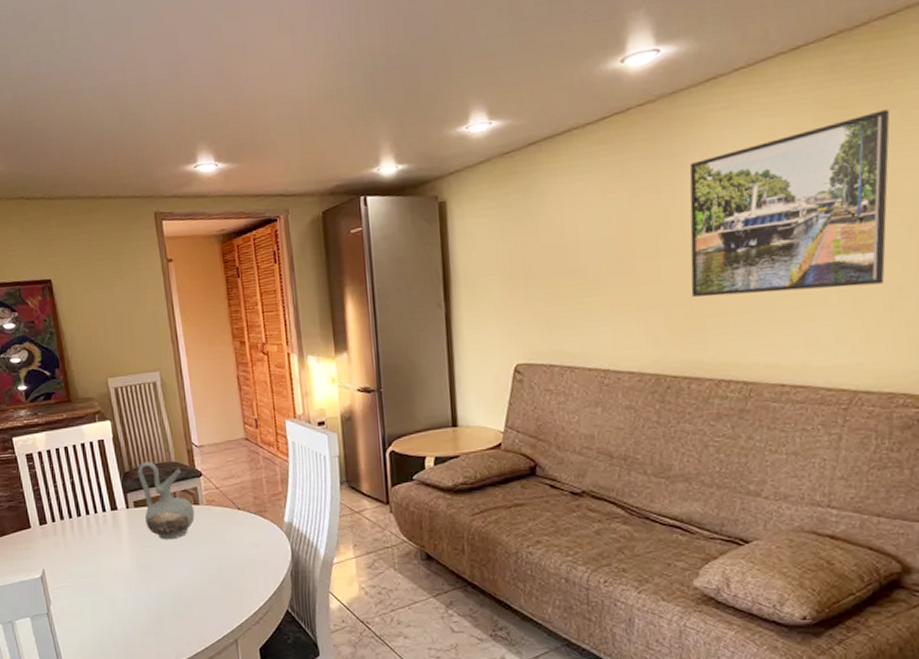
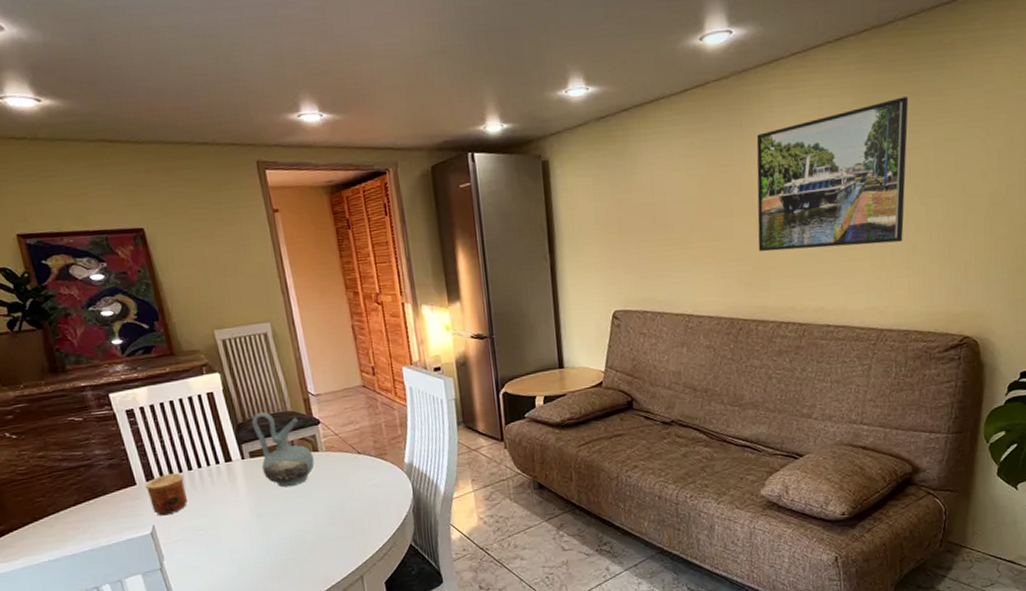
cup: none [38,519,75,561] -> present [144,473,187,516]

